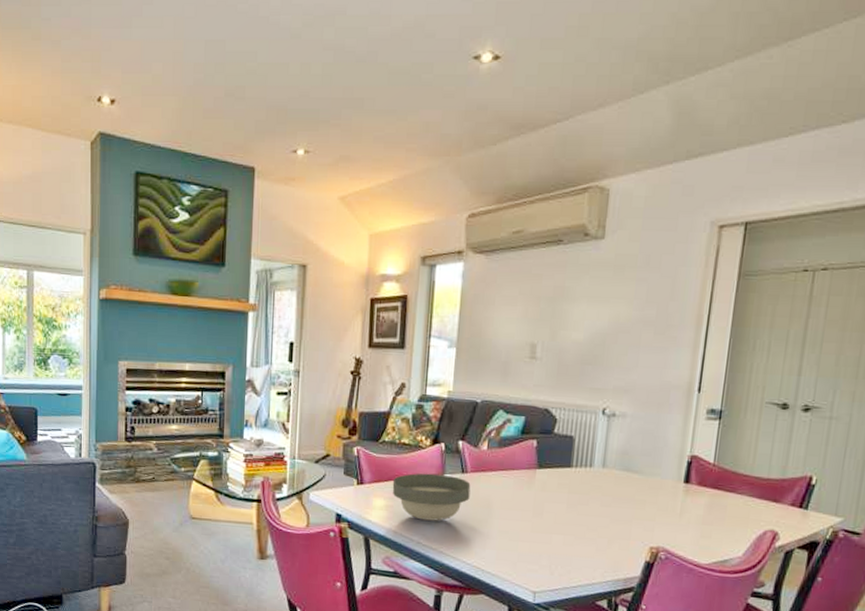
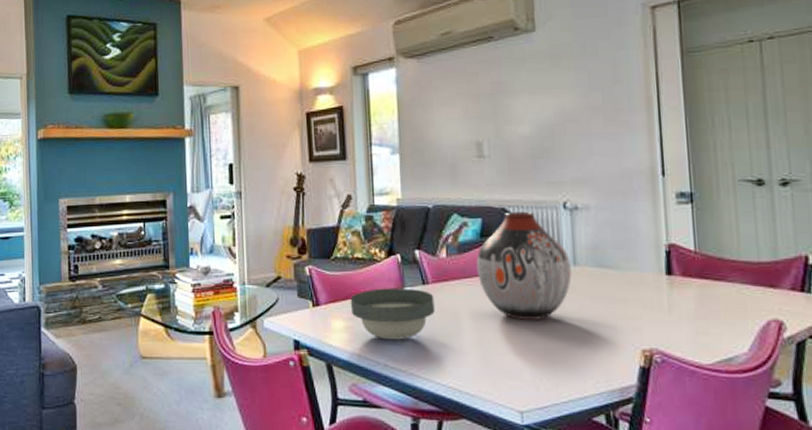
vase: none [513,413,601,513] -> present [476,211,572,320]

